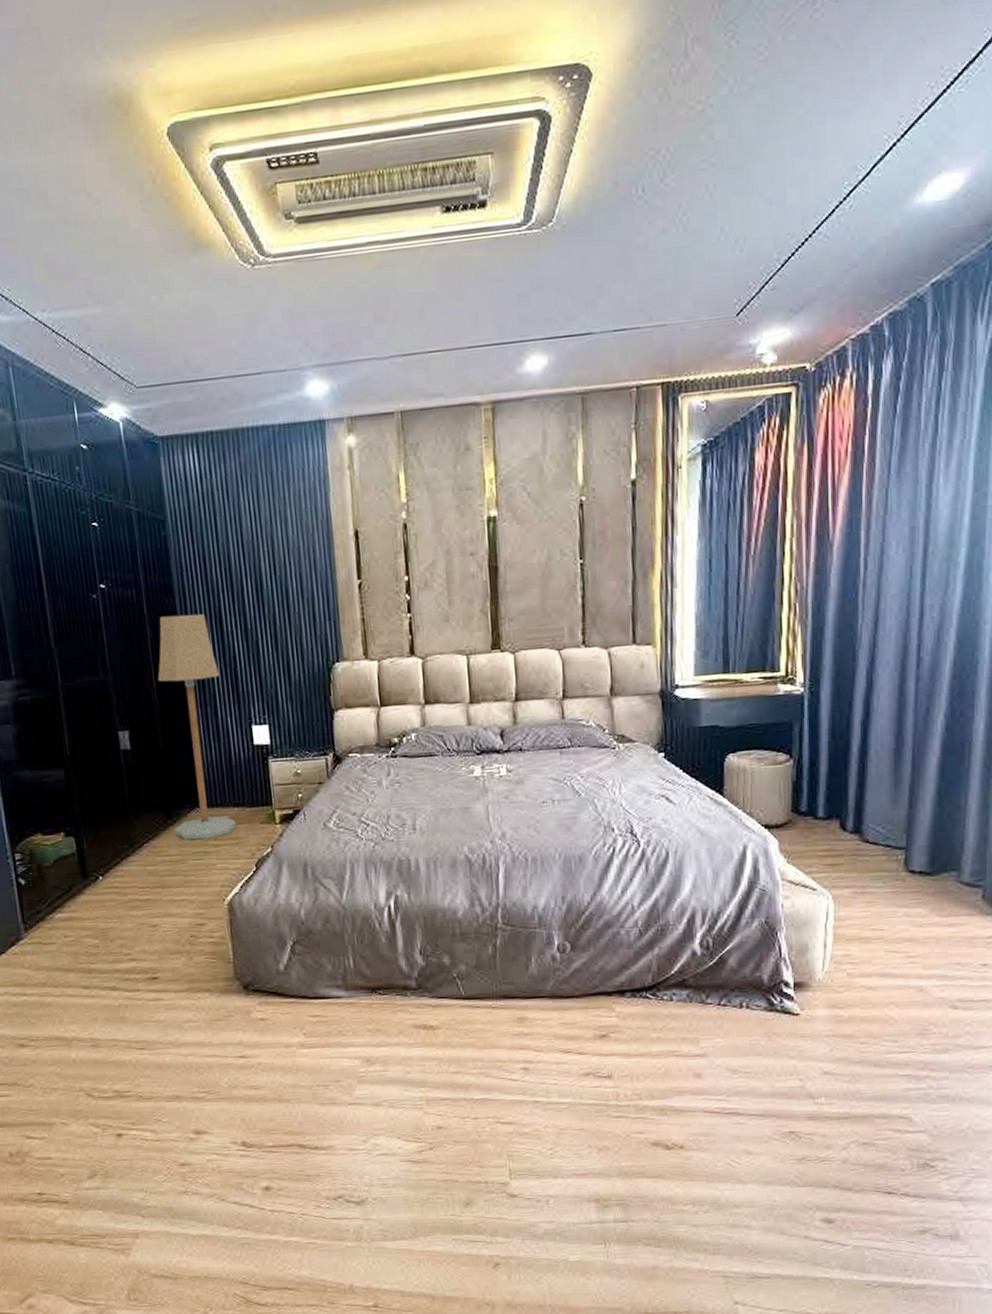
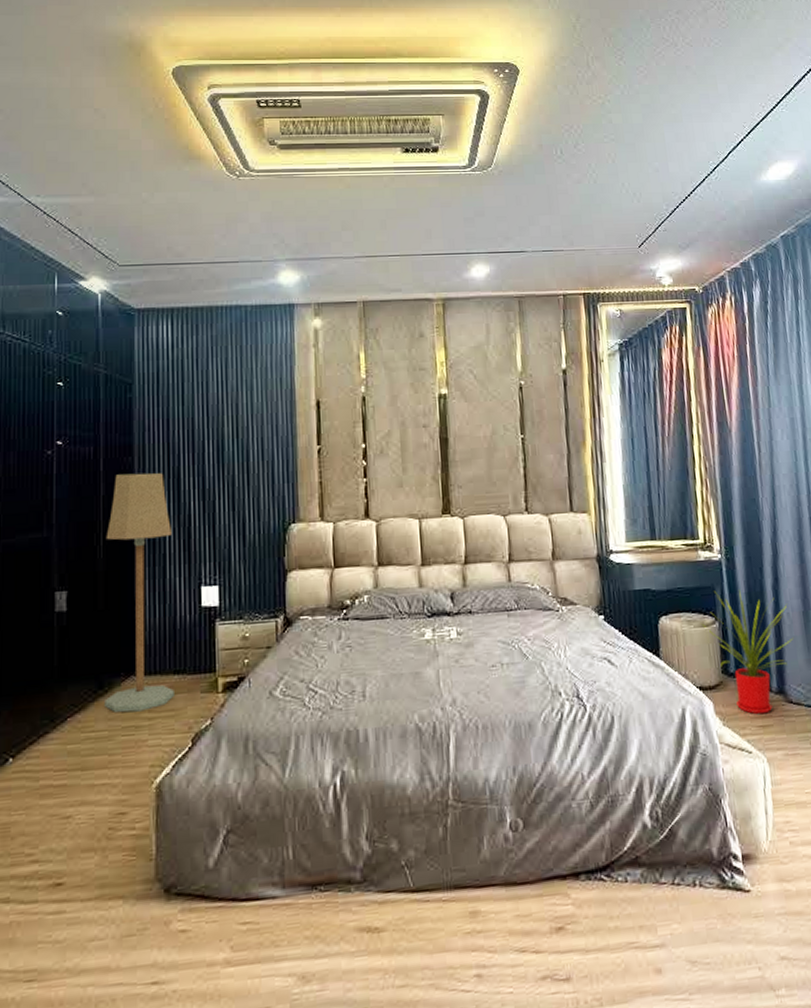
house plant: none [772,726,879,853] -> present [700,590,794,715]

